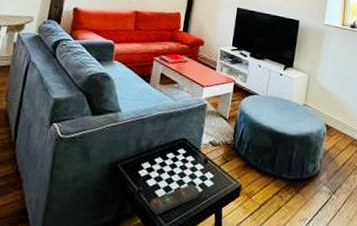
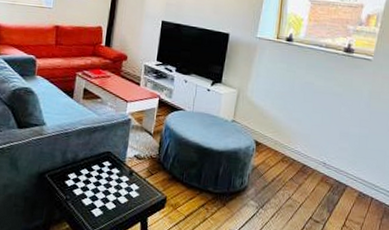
remote control: present [149,184,200,215] -> none [77,195,126,222]

